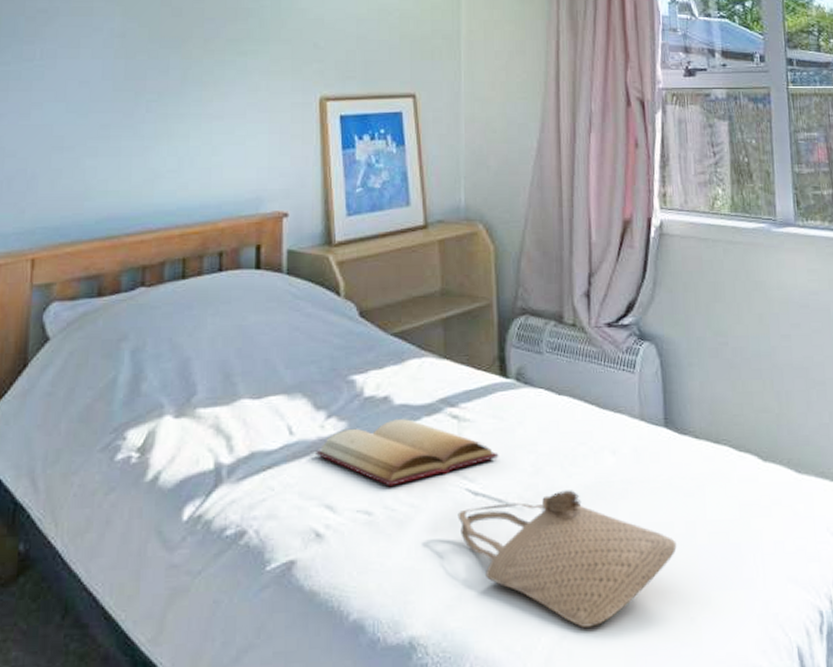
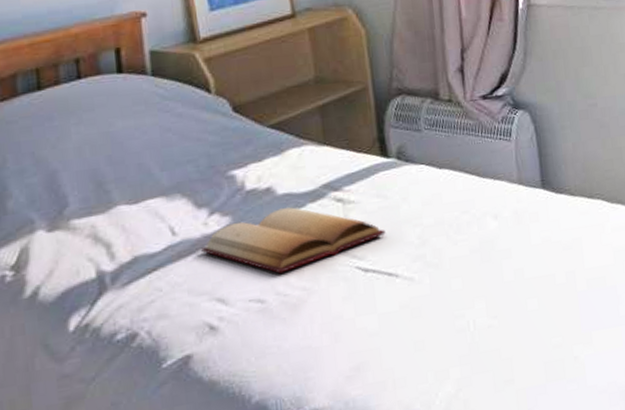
tote bag: present [457,490,677,627] -> none [349,256,559,379]

